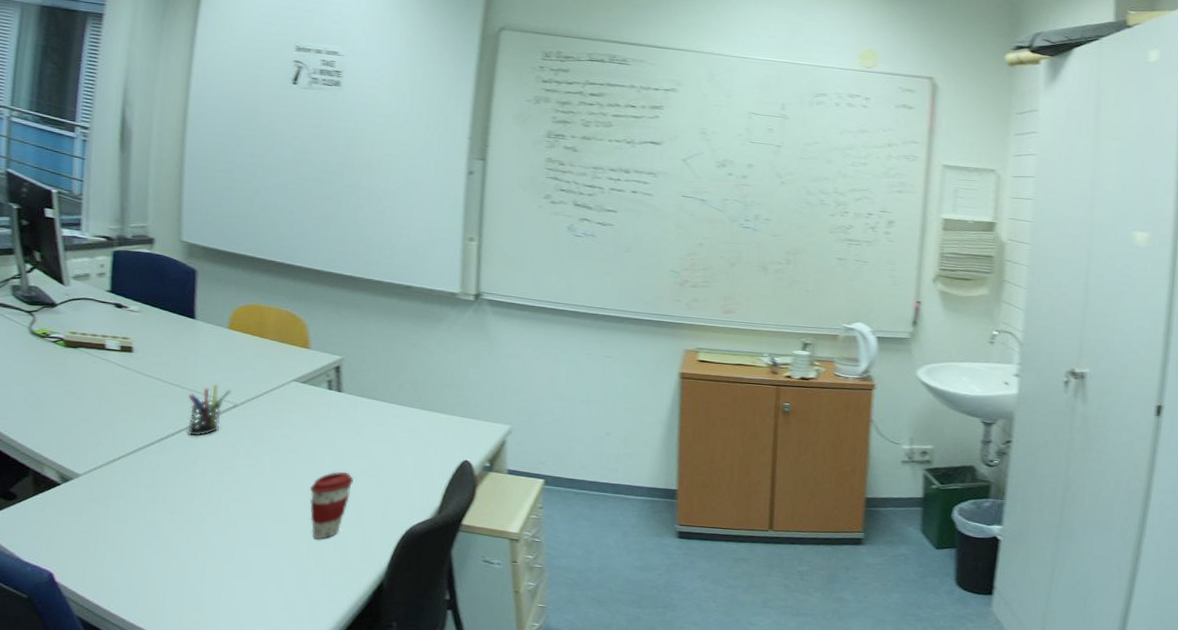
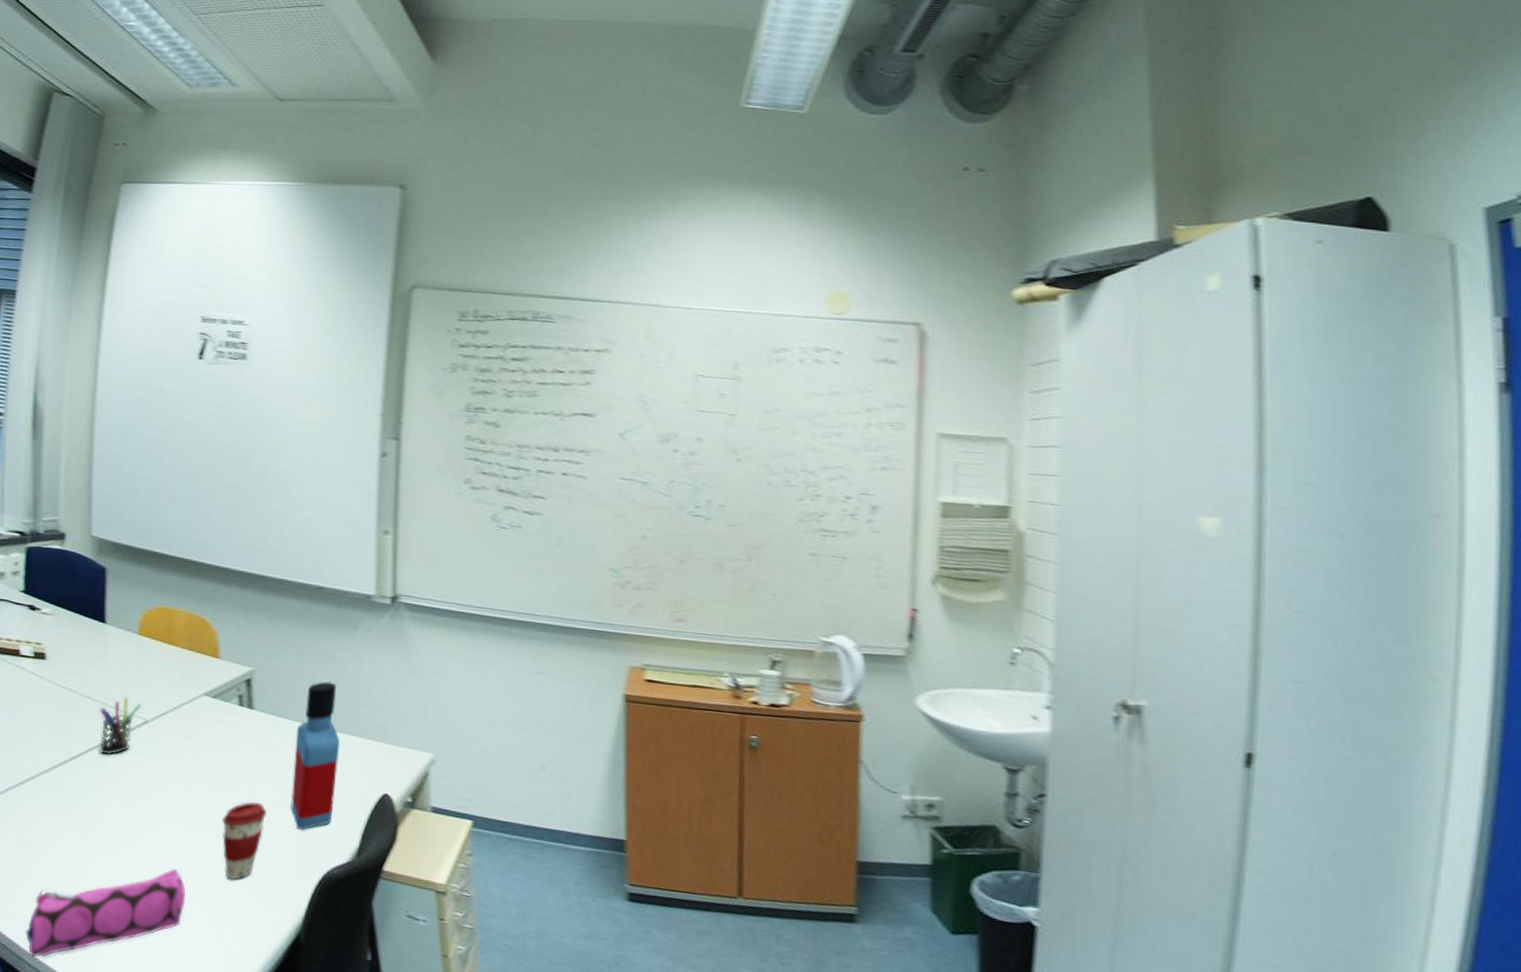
pencil case: none [109,532,274,618] -> present [25,867,186,958]
bottle: none [376,366,425,495] -> present [290,681,341,831]

